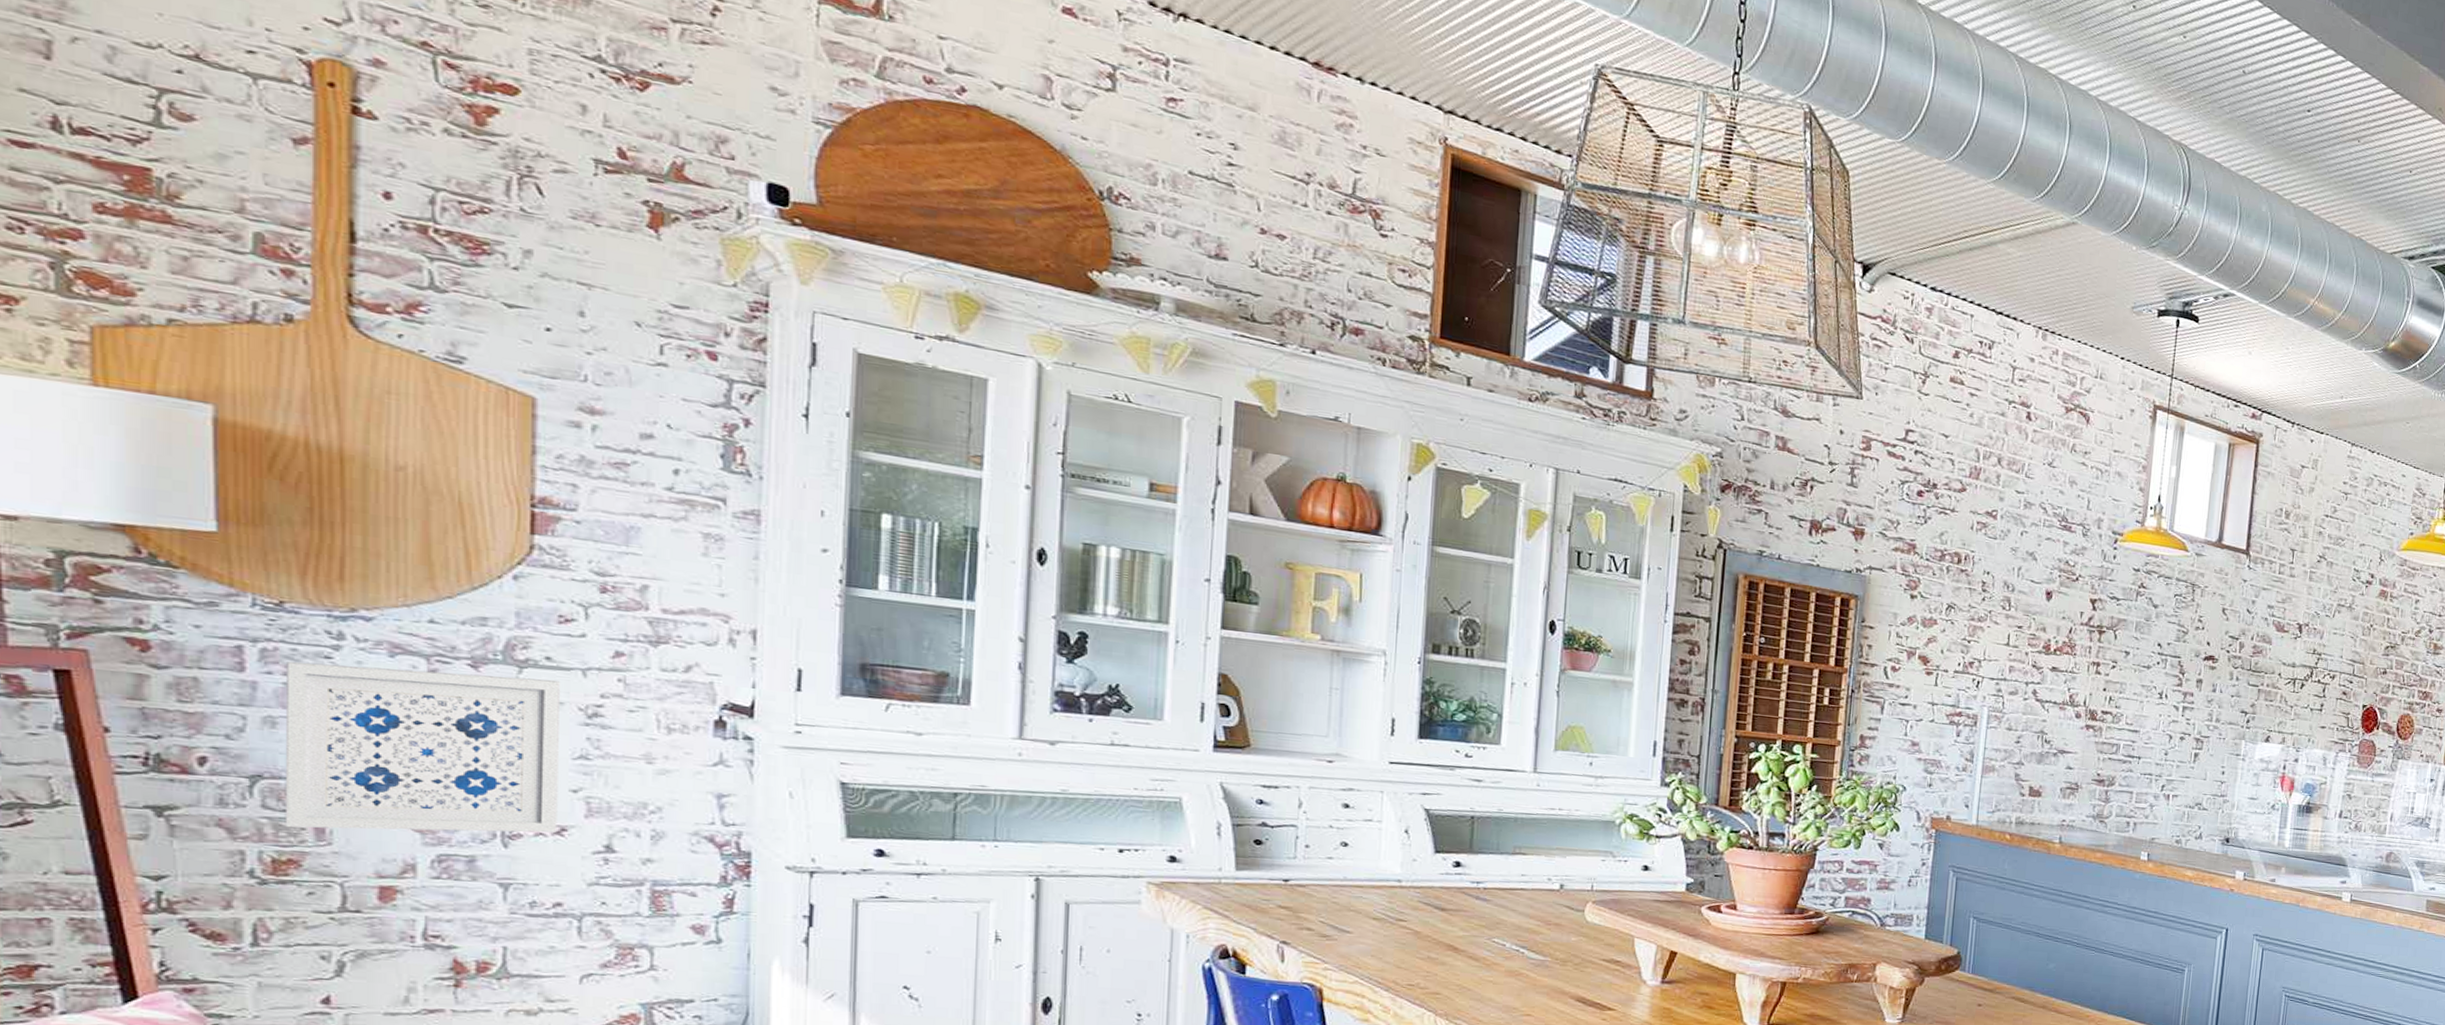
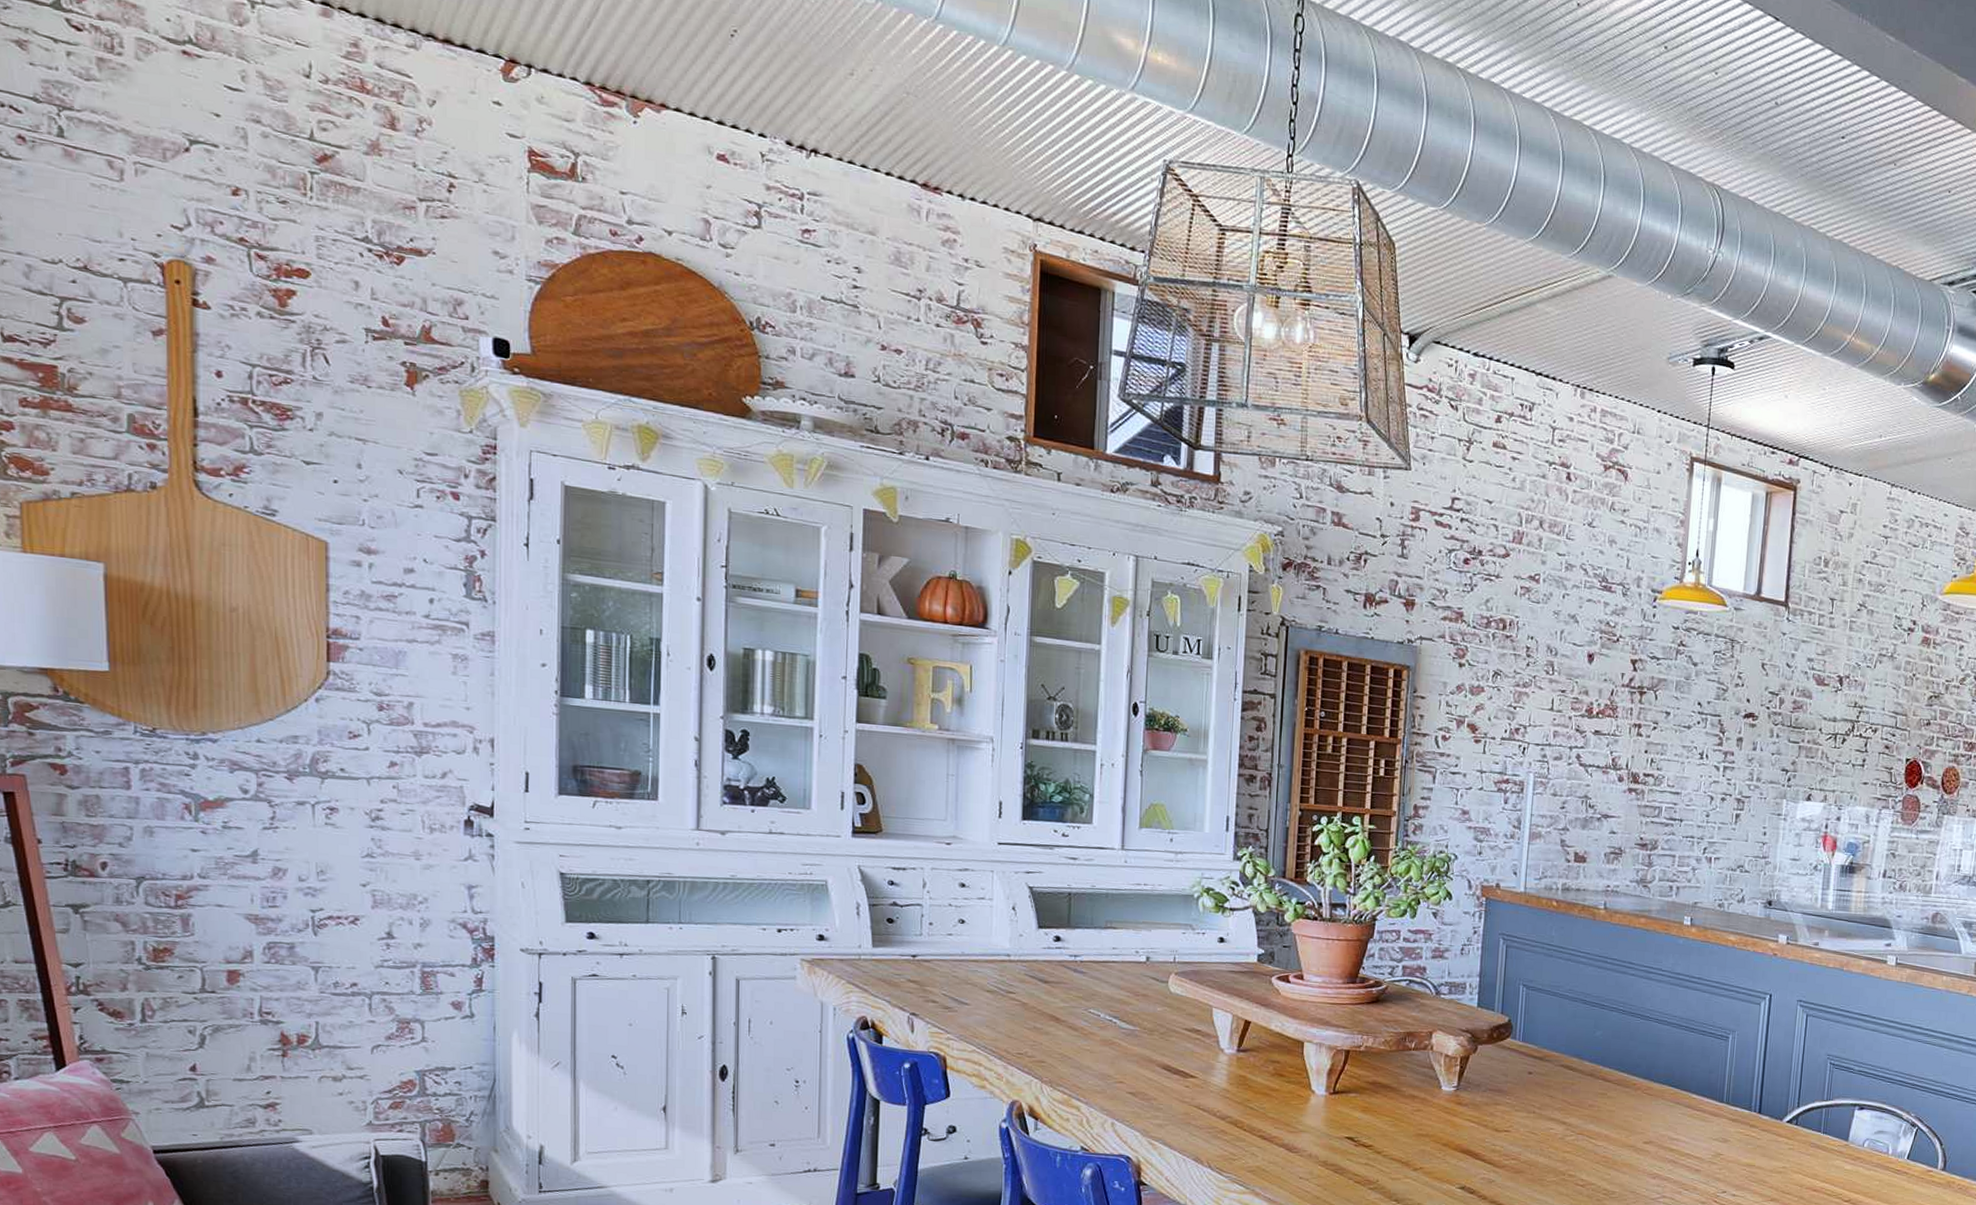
wall art: present [284,661,561,833] -> none [159,779,352,923]

